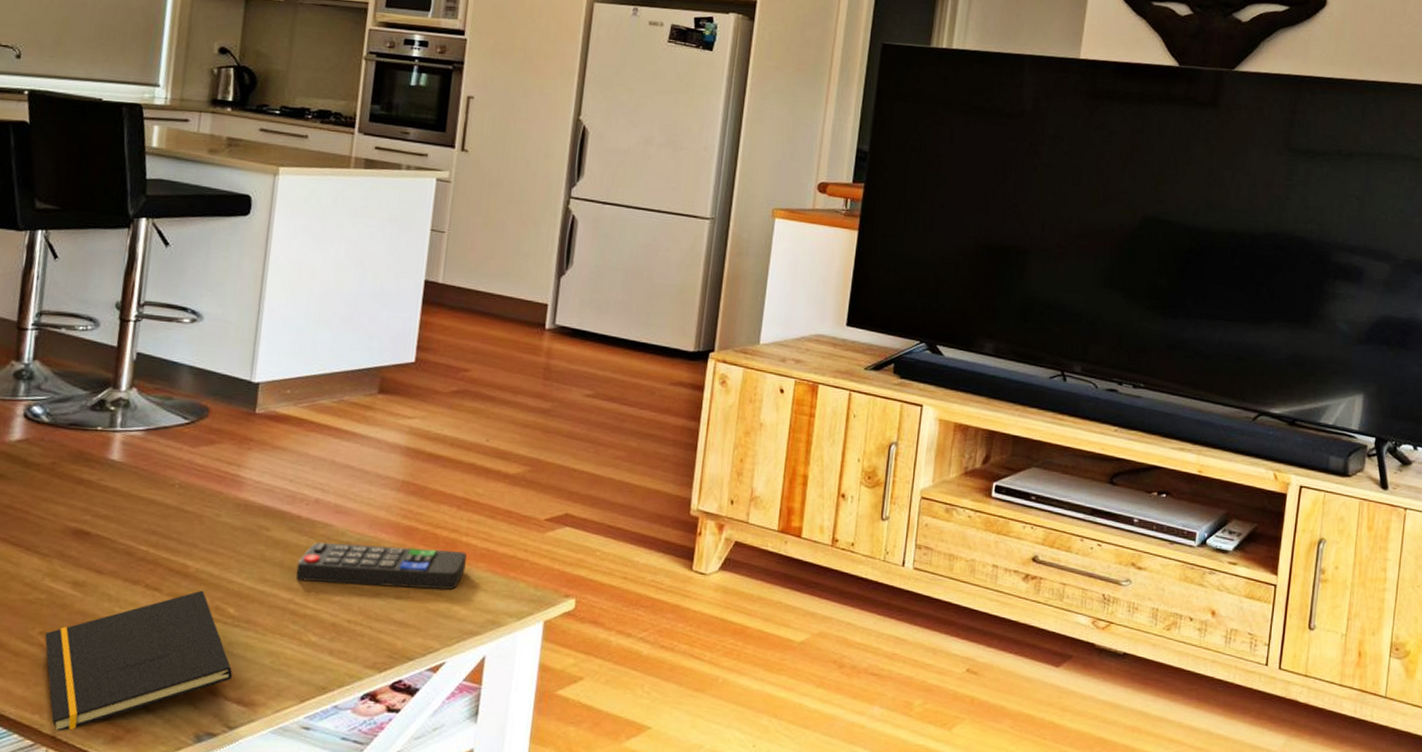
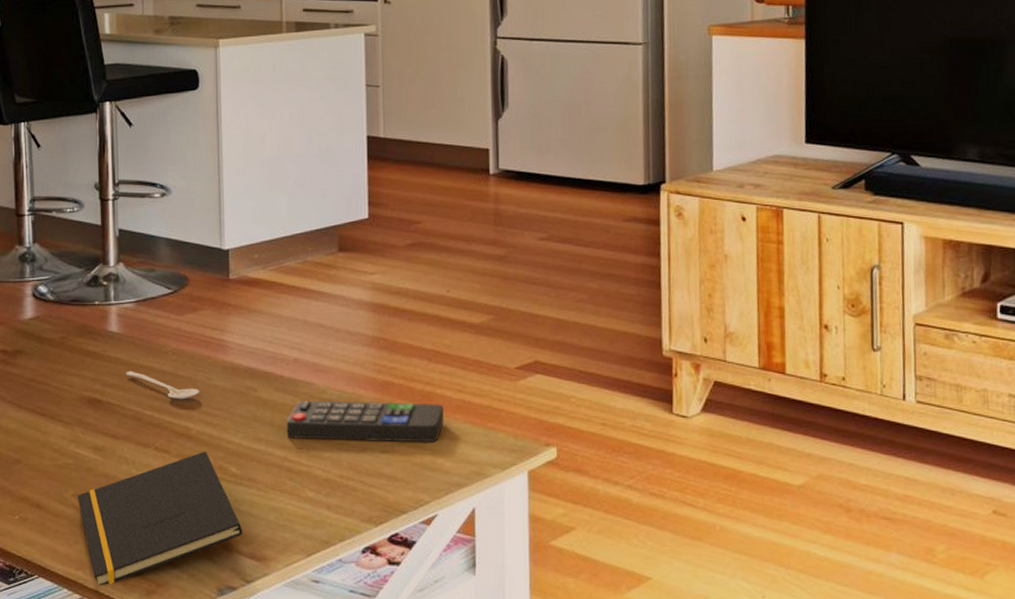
stirrer: none [123,502,205,536] -> present [126,371,199,400]

